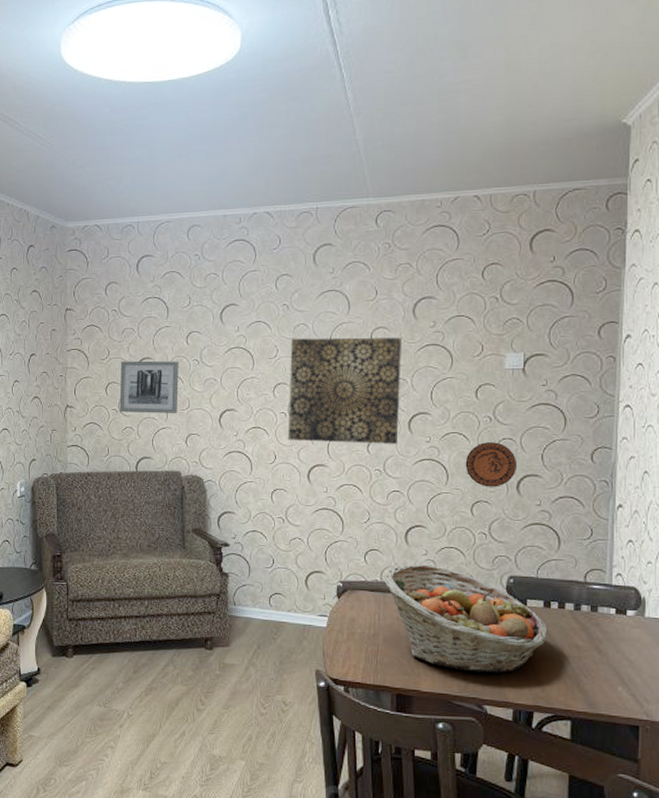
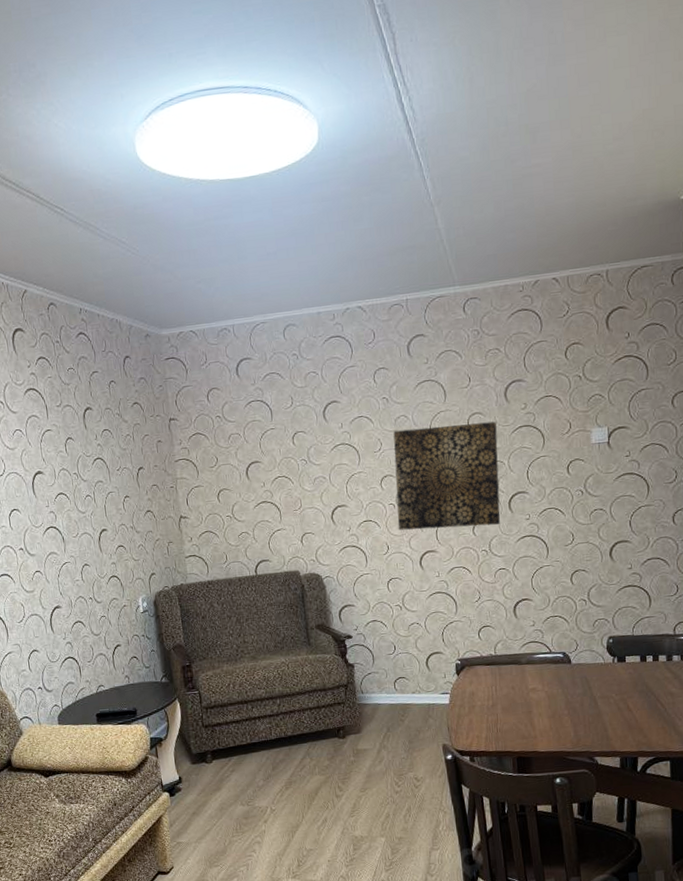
wall art: present [119,360,179,413] -> none [229,462,291,519]
fruit basket: present [384,564,548,673] -> none [497,634,646,728]
decorative plate: present [465,442,518,487] -> none [562,513,609,557]

